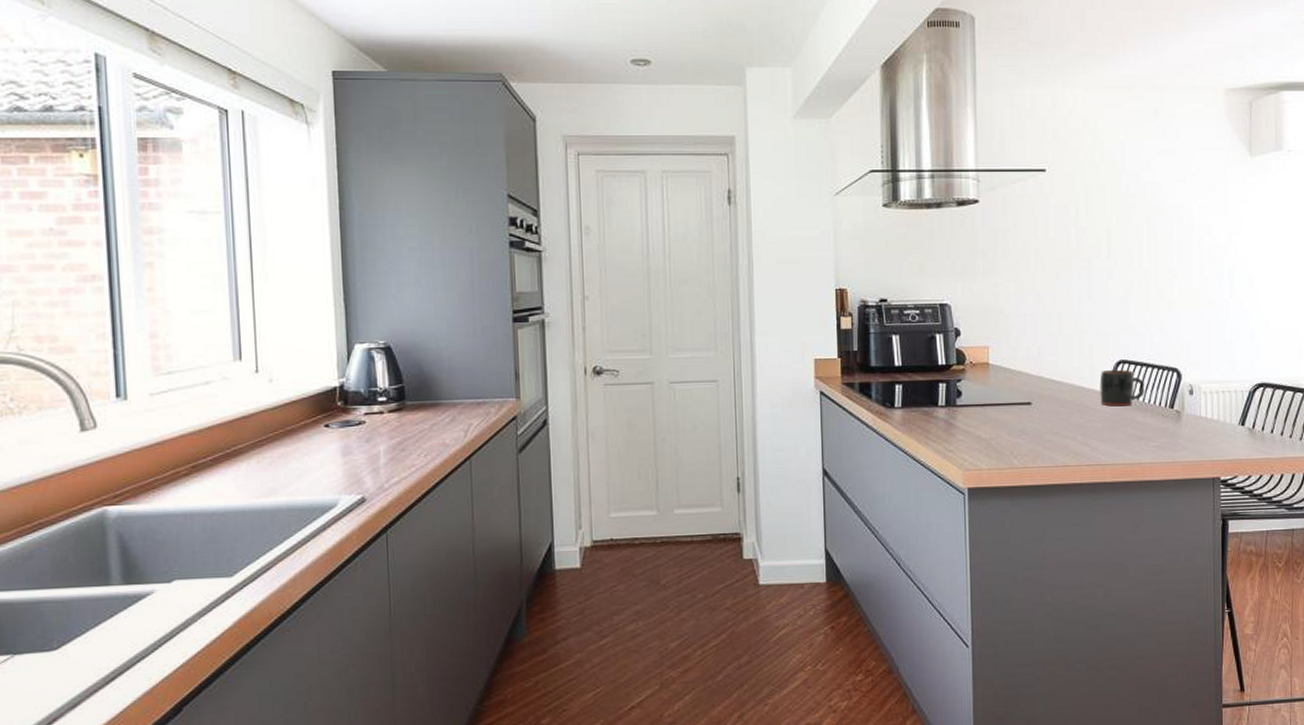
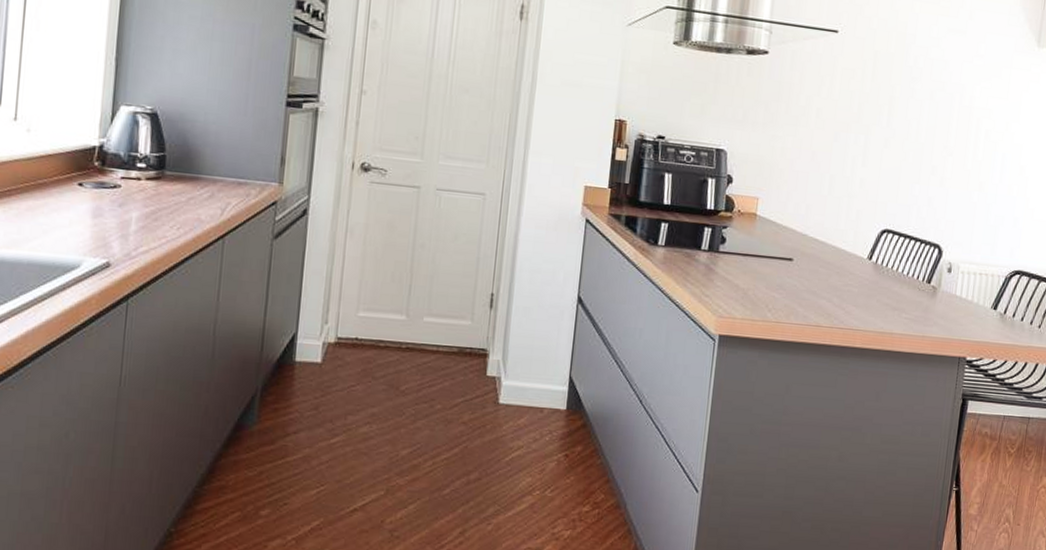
mug: present [1100,369,1144,407] -> none [860,236,906,275]

